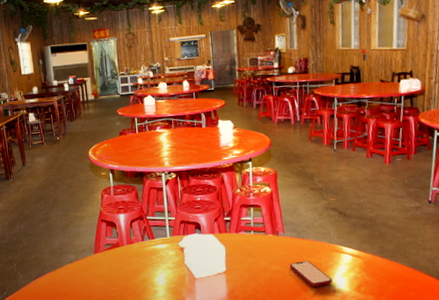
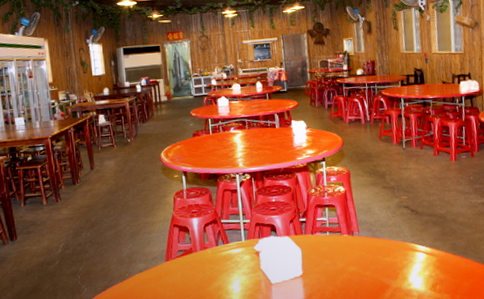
smartphone: present [289,260,332,287] -> none [365,260,408,287]

